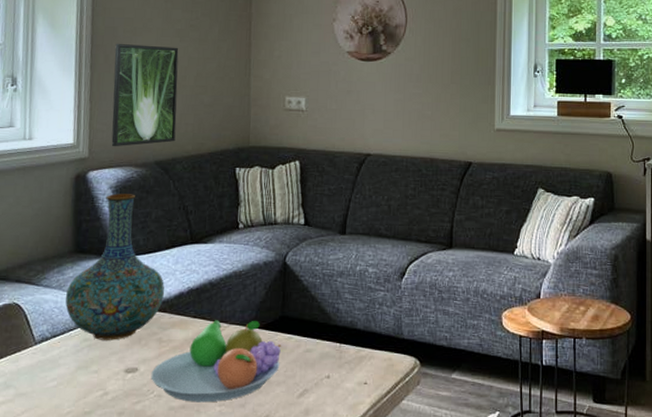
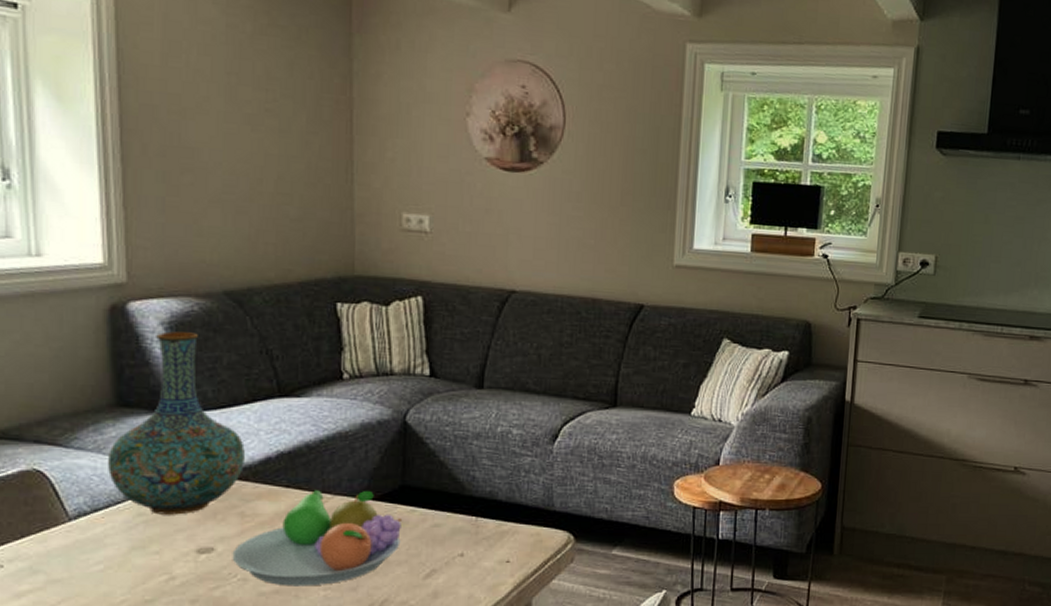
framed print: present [111,44,179,147] -> none [156,129,252,271]

